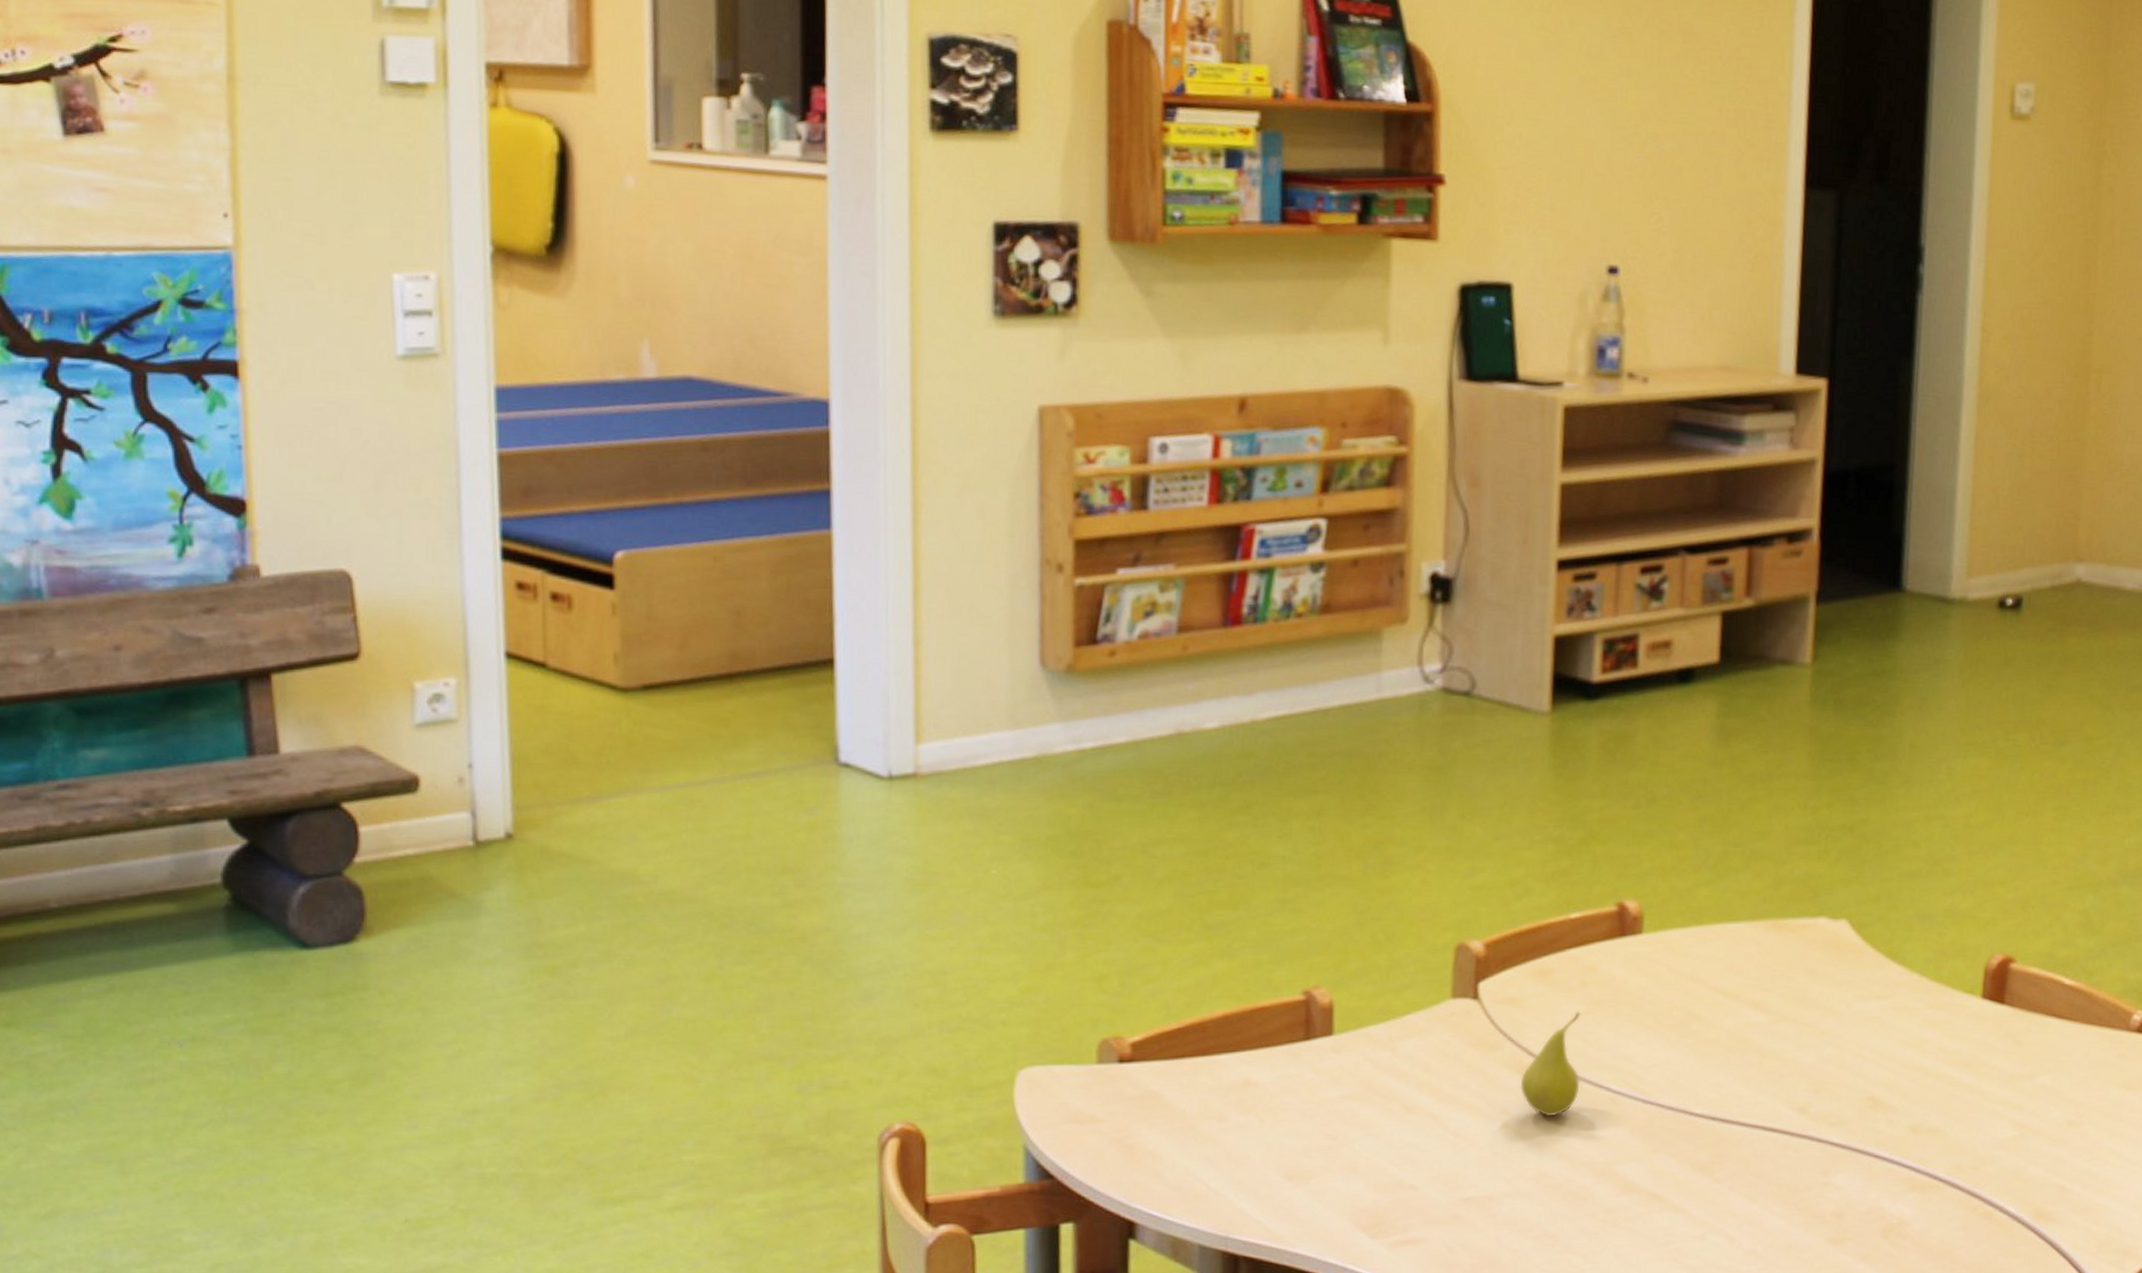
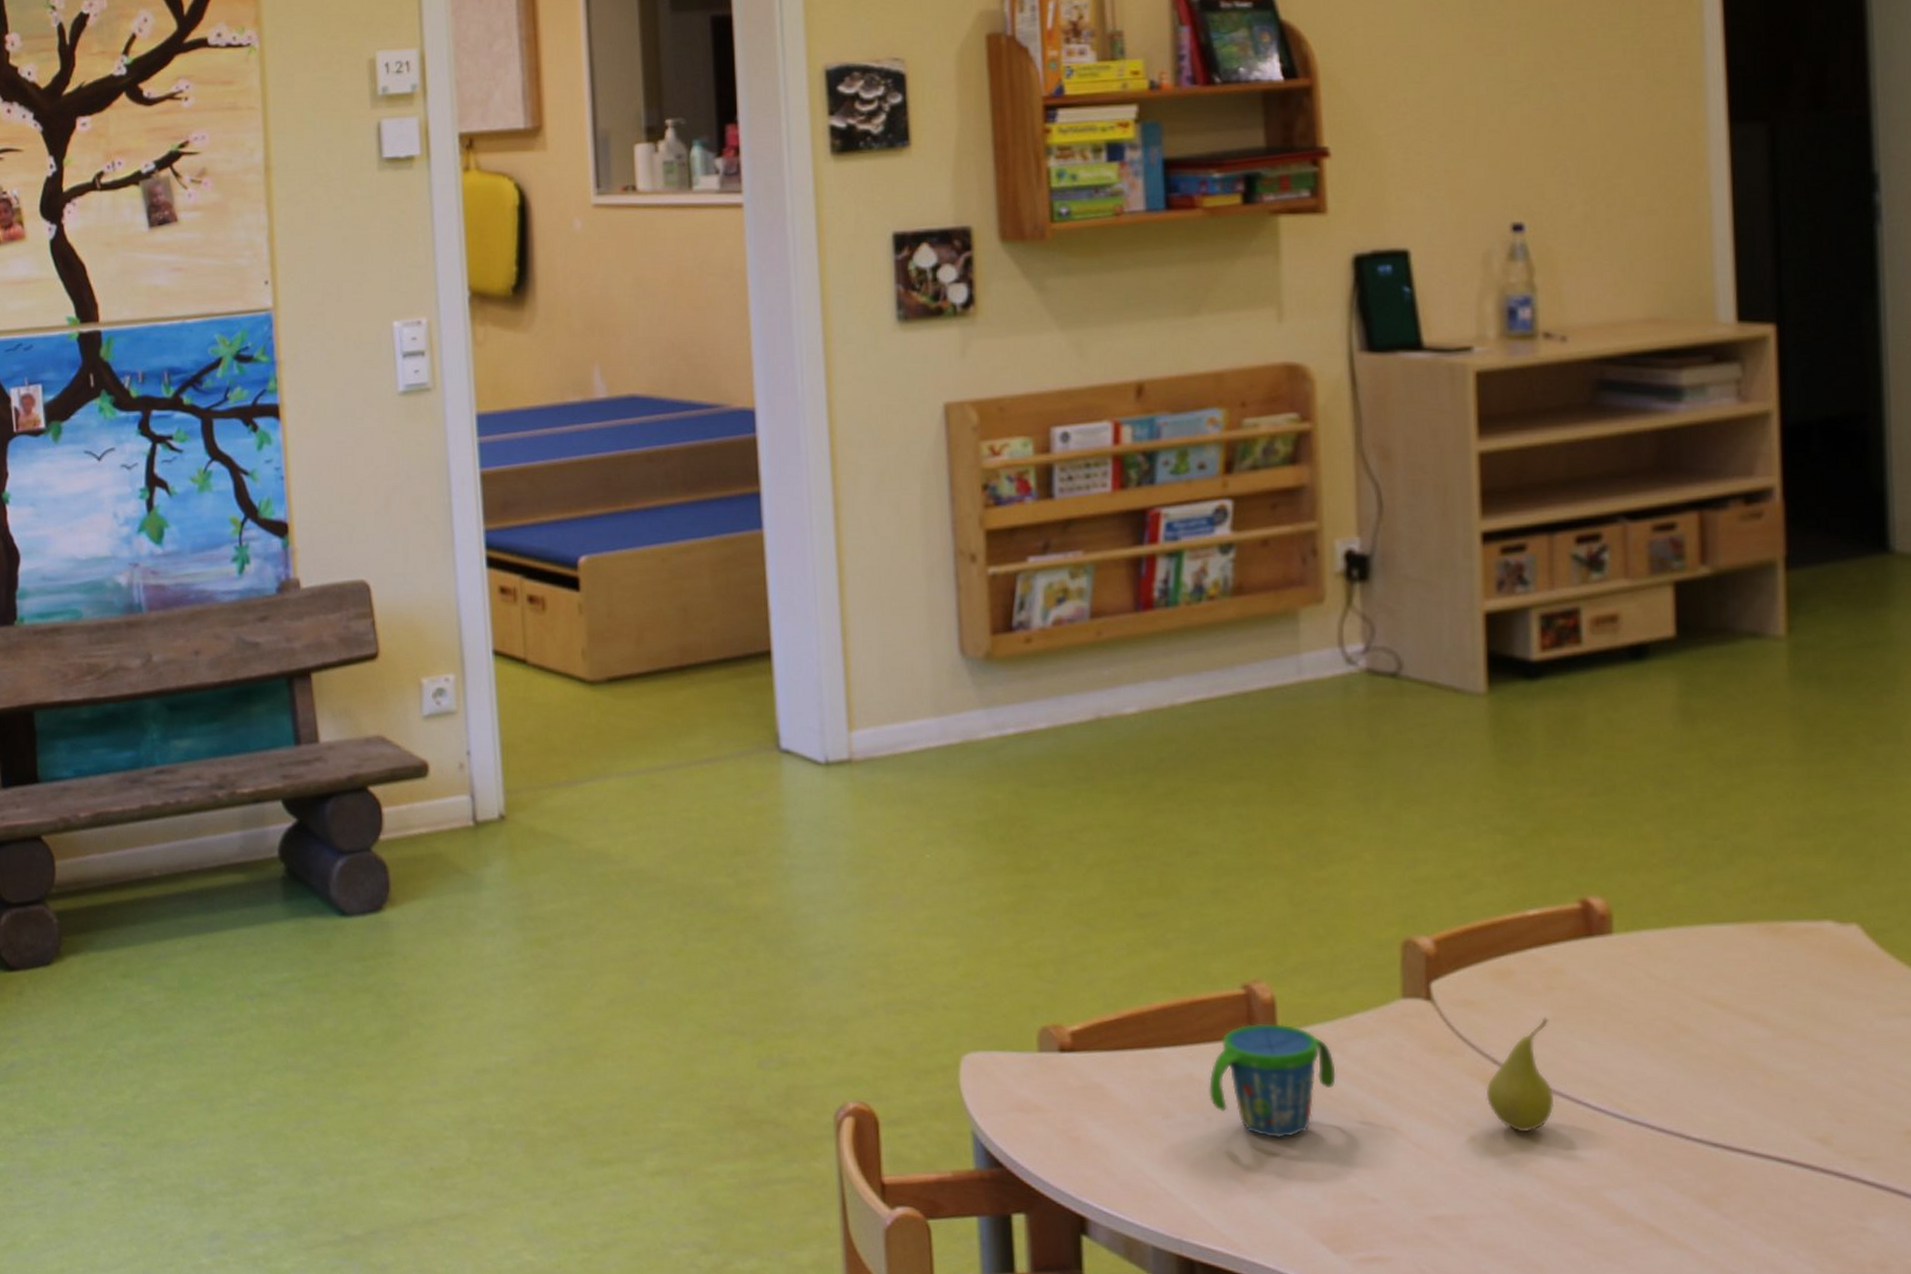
snack cup: none [1264,1027,1386,1135] -> present [1209,1024,1336,1138]

